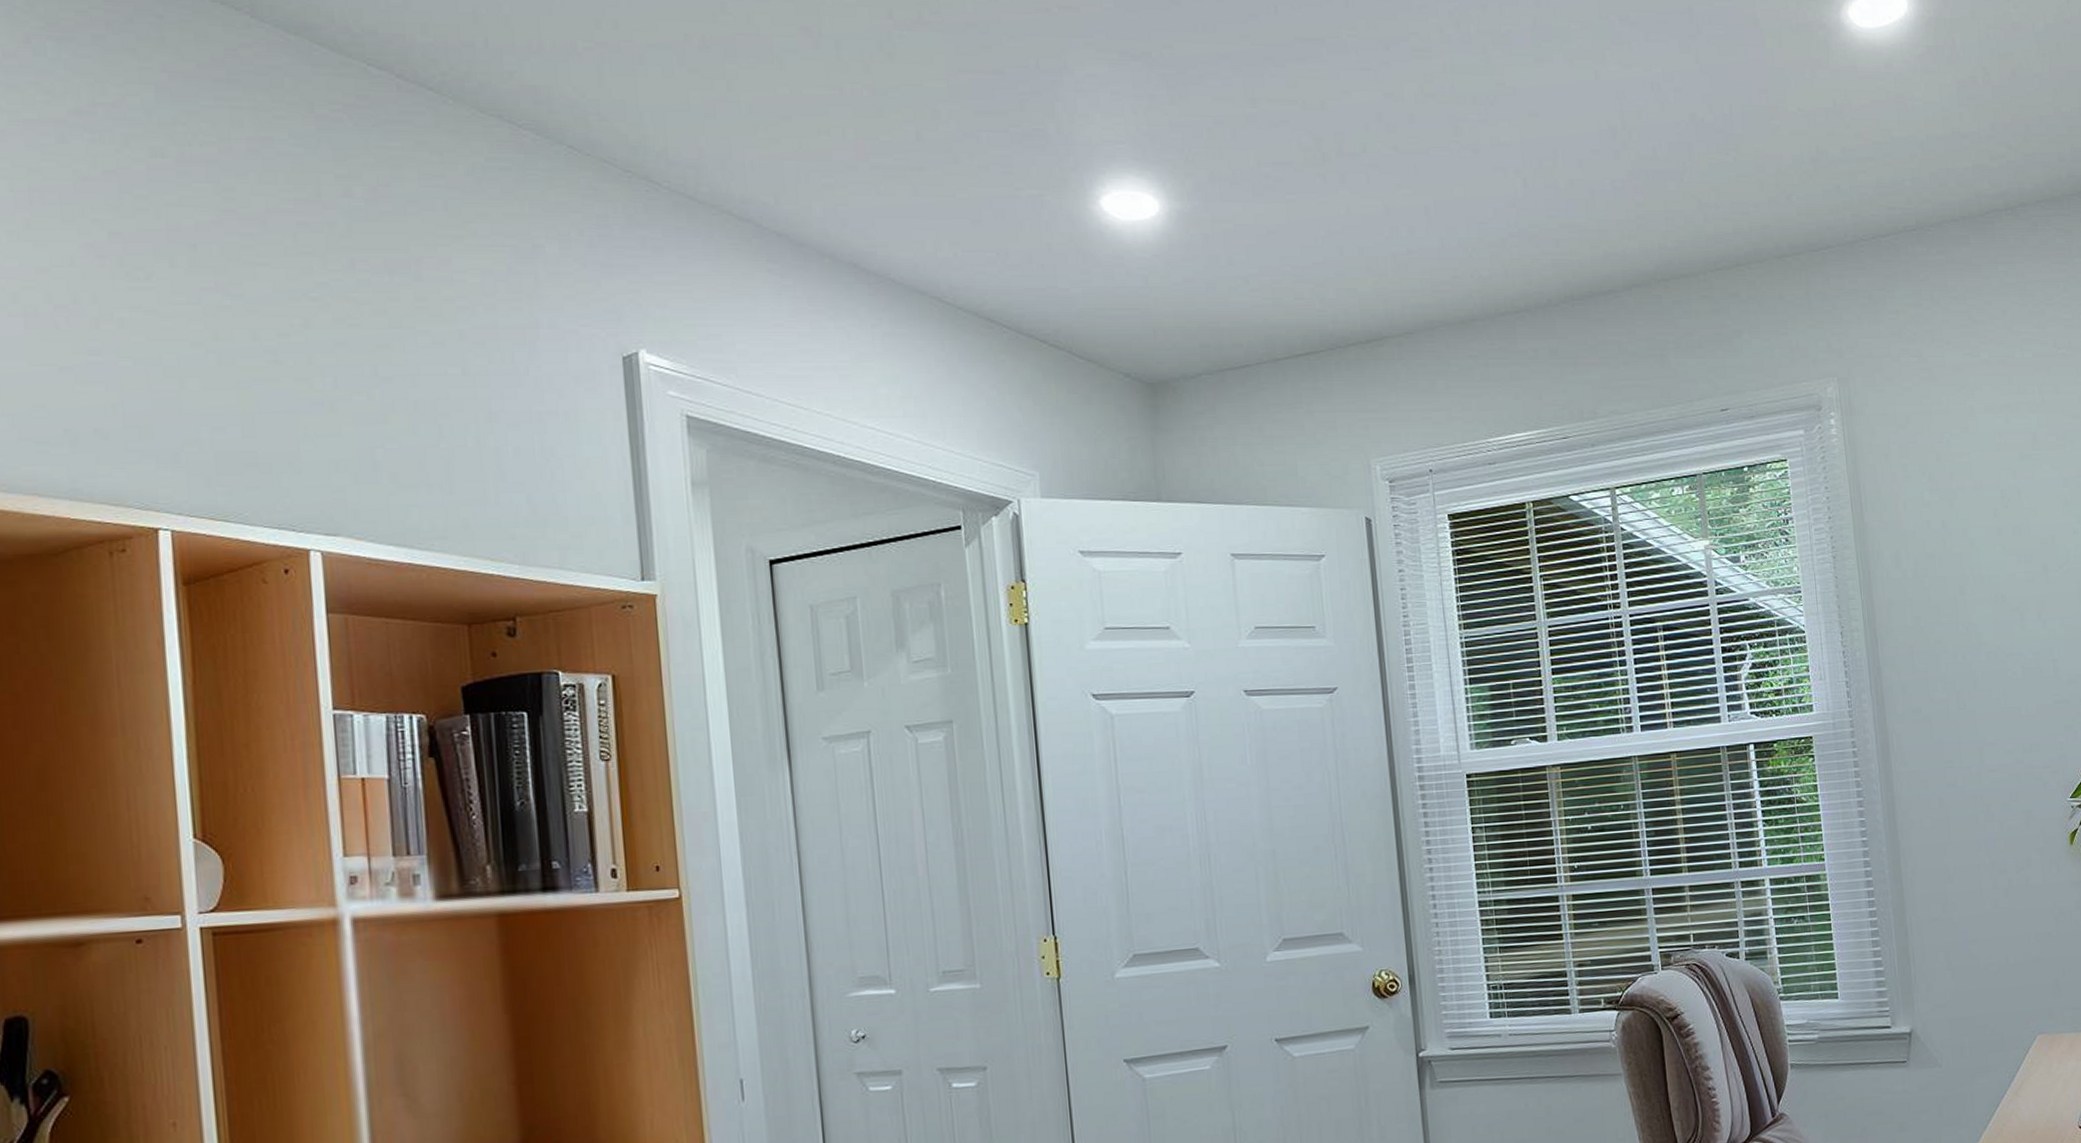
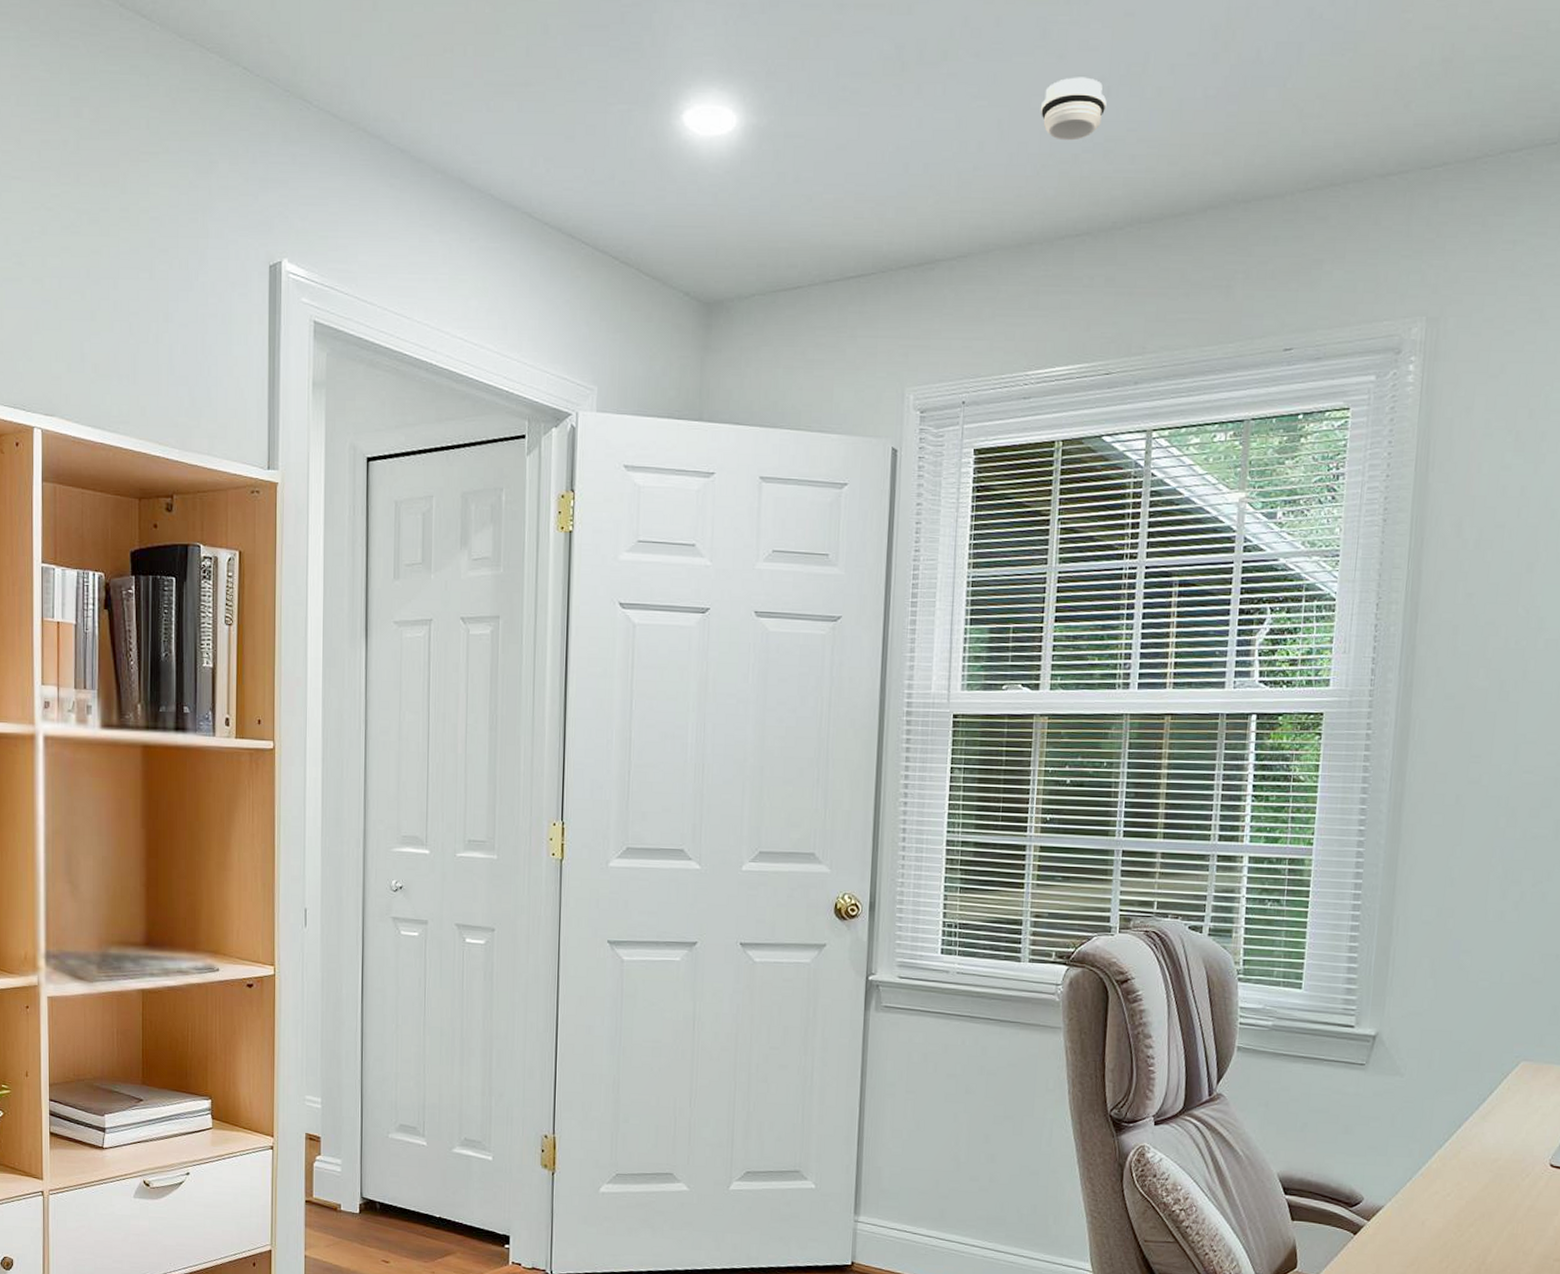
smoke detector: none [1463,169,1525,226] -> present [1040,77,1107,141]

